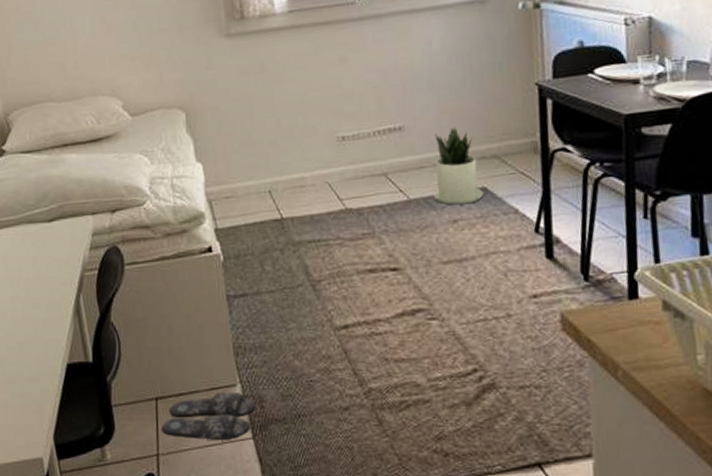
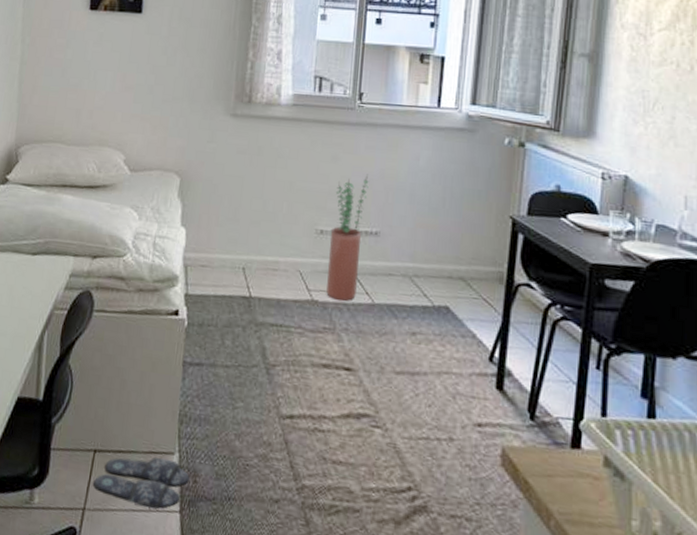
vase: none [351,69,390,204] -> present [326,174,369,301]
planter: present [433,127,483,205] -> none [397,242,445,320]

